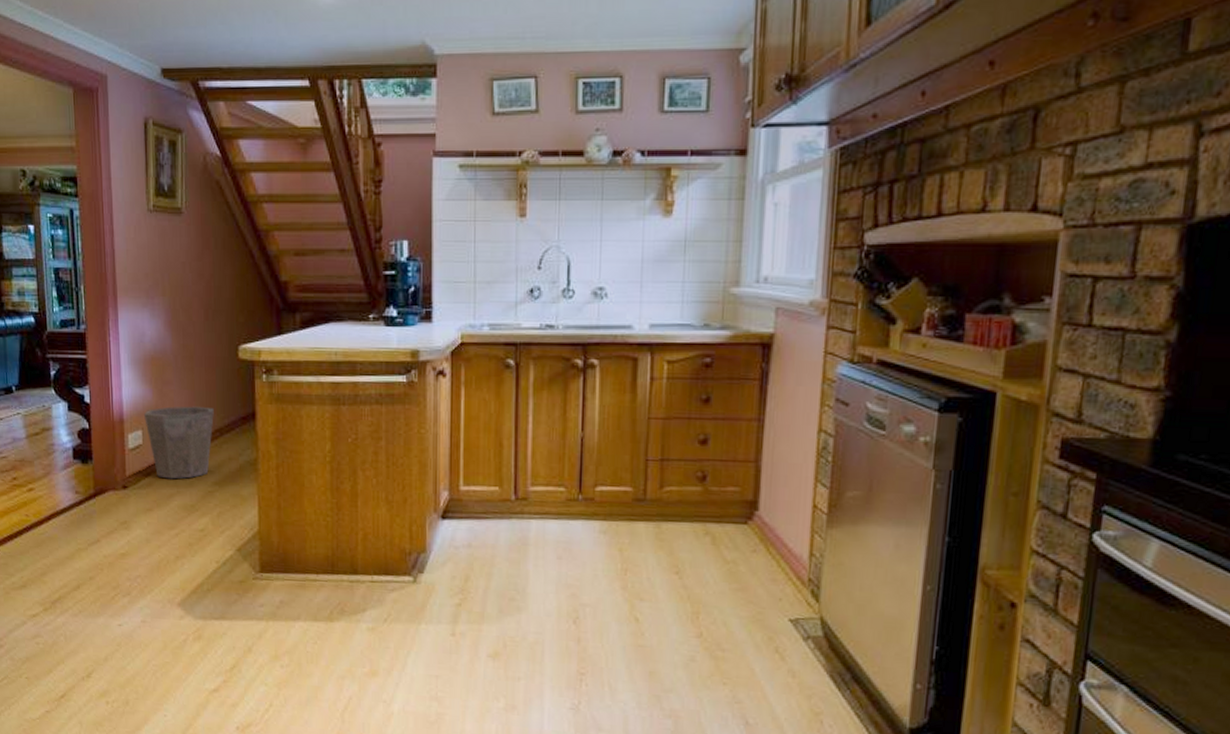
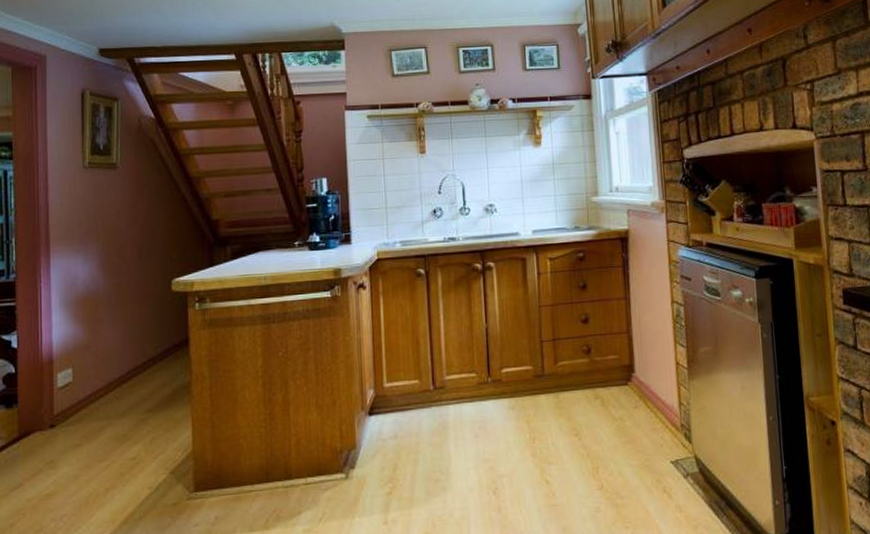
waste bin: present [144,406,214,480] -> none [75,339,147,413]

